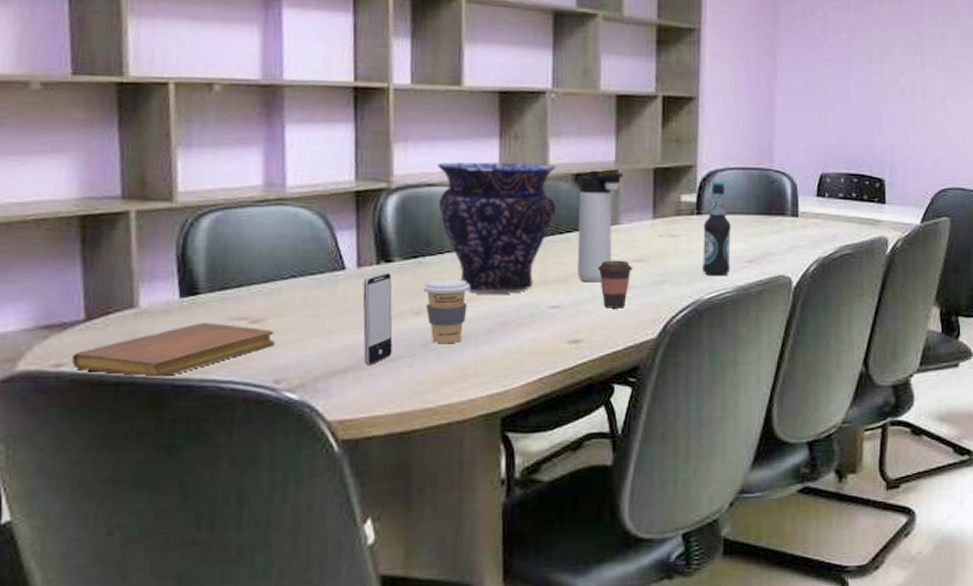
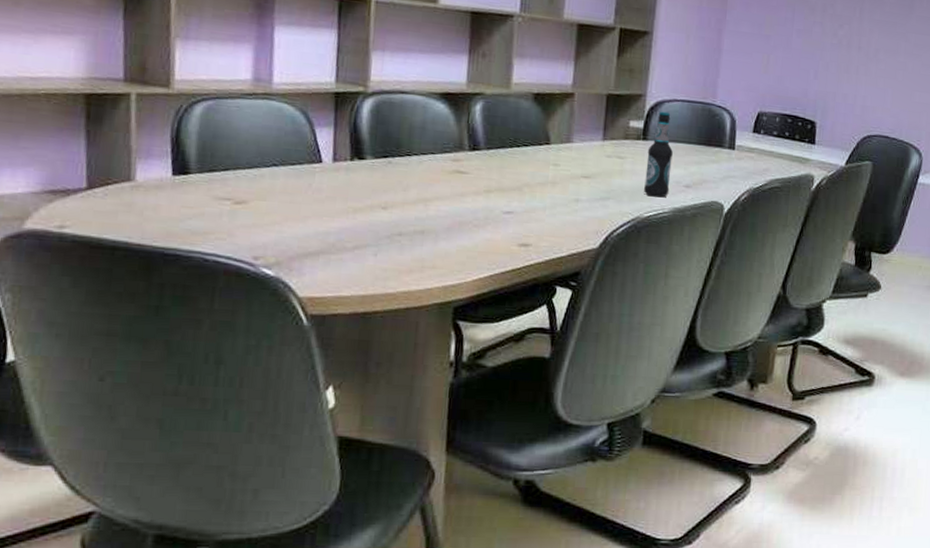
notebook: present [71,322,275,379] -> none [73,199,256,247]
smartphone: present [362,273,393,366] -> none [334,168,364,251]
coffee cup: present [423,279,469,344] -> none [391,178,433,238]
vase: present [437,162,556,295] -> none [410,72,518,198]
thermos bottle: present [578,170,623,283] -> none [531,91,579,194]
coffee cup: present [597,260,633,308] -> none [549,174,581,219]

